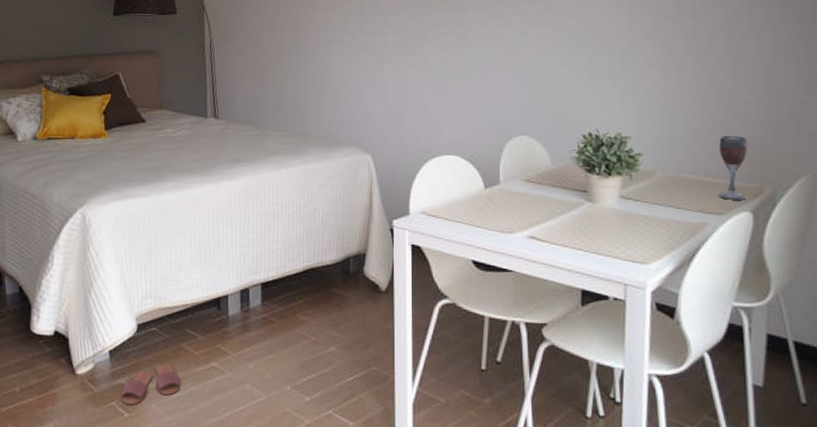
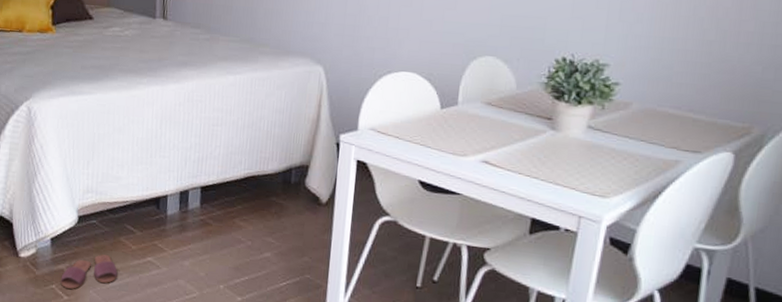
cup: present [718,136,748,200] -> none [699,70,744,140]

